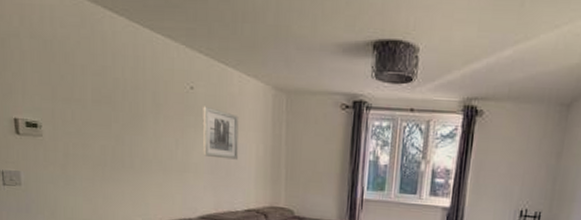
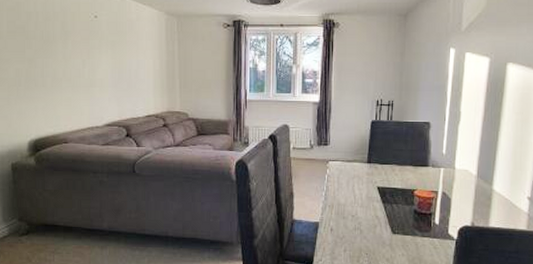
wall art: present [202,106,239,160] -> none [106,31,138,74]

